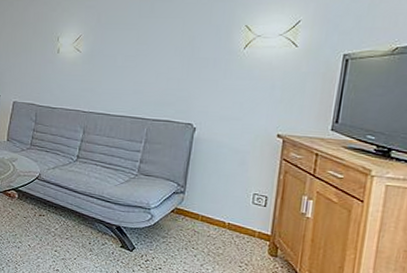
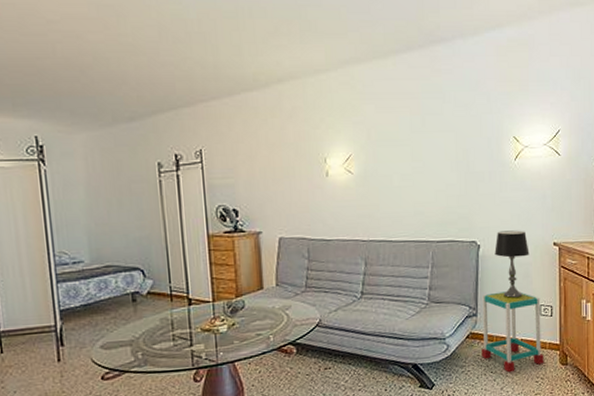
side table: none [185,174,255,252] -> present [481,291,544,373]
table lamp: none [210,117,249,184] -> present [494,230,530,299]

